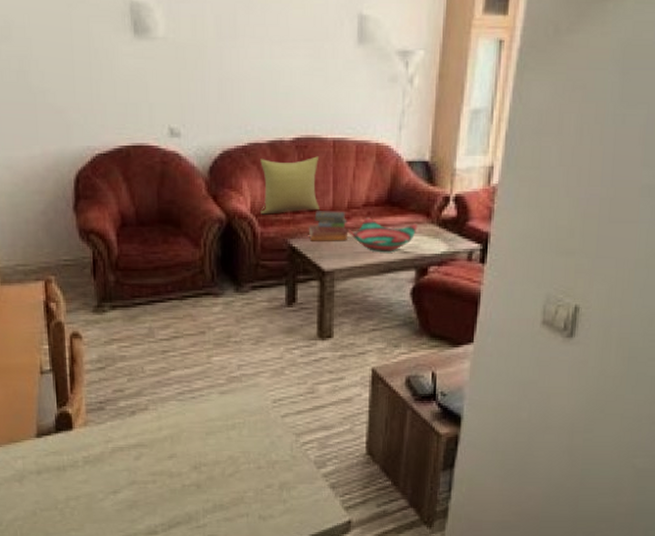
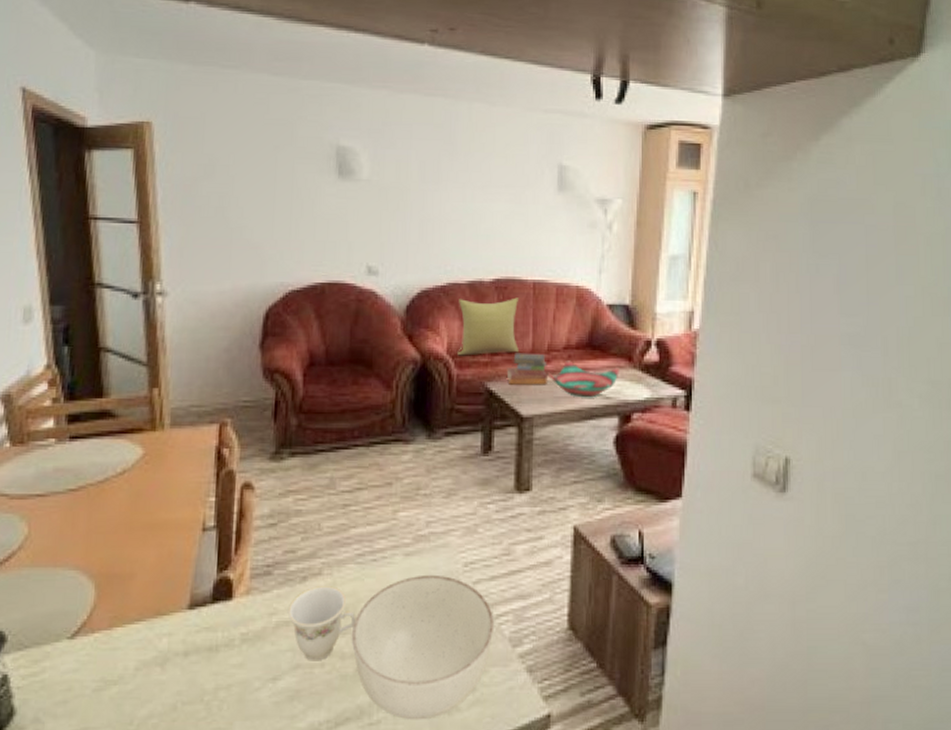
teacup: none [121,419,180,479] -> present [287,586,356,661]
bowl: none [177,409,301,524] -> present [351,574,495,720]

